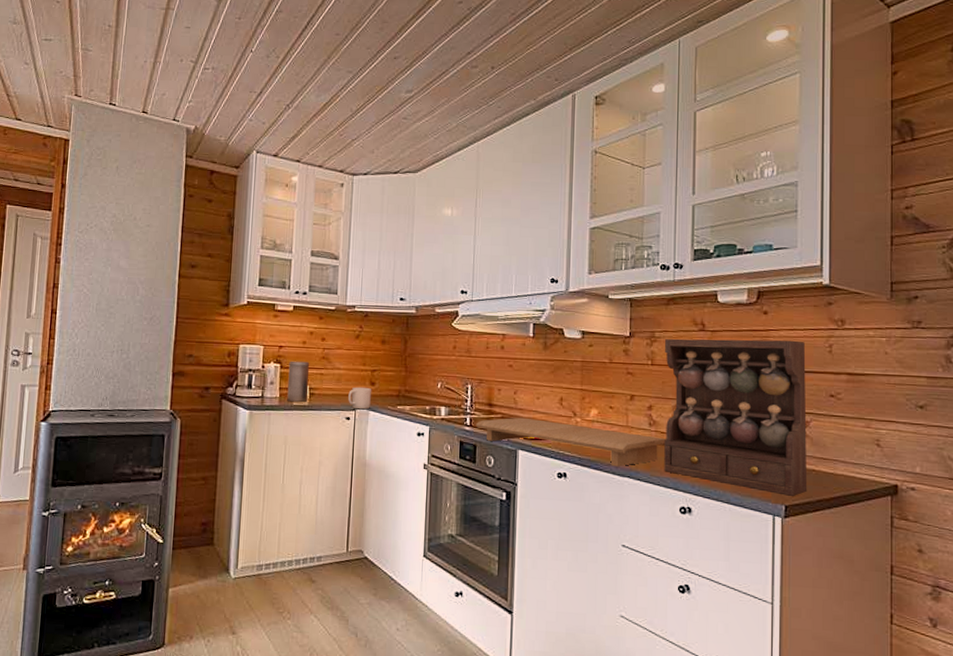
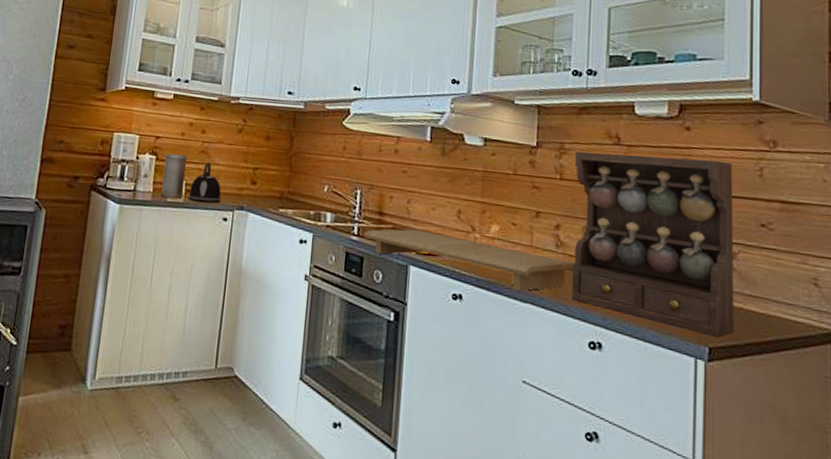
kettle: none [313,366,343,405] -> present [188,161,221,204]
mug: present [348,387,372,410] -> none [226,185,253,211]

